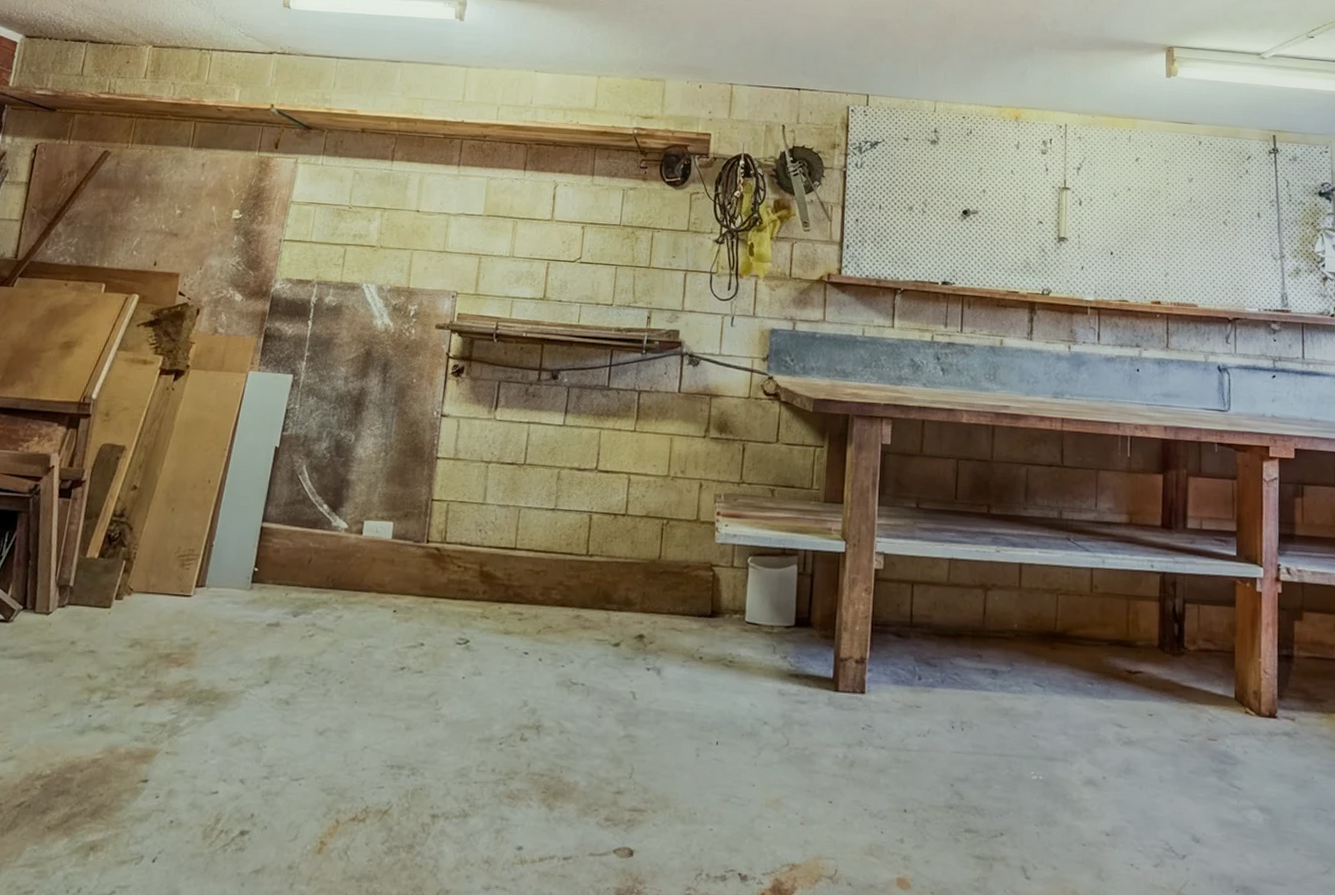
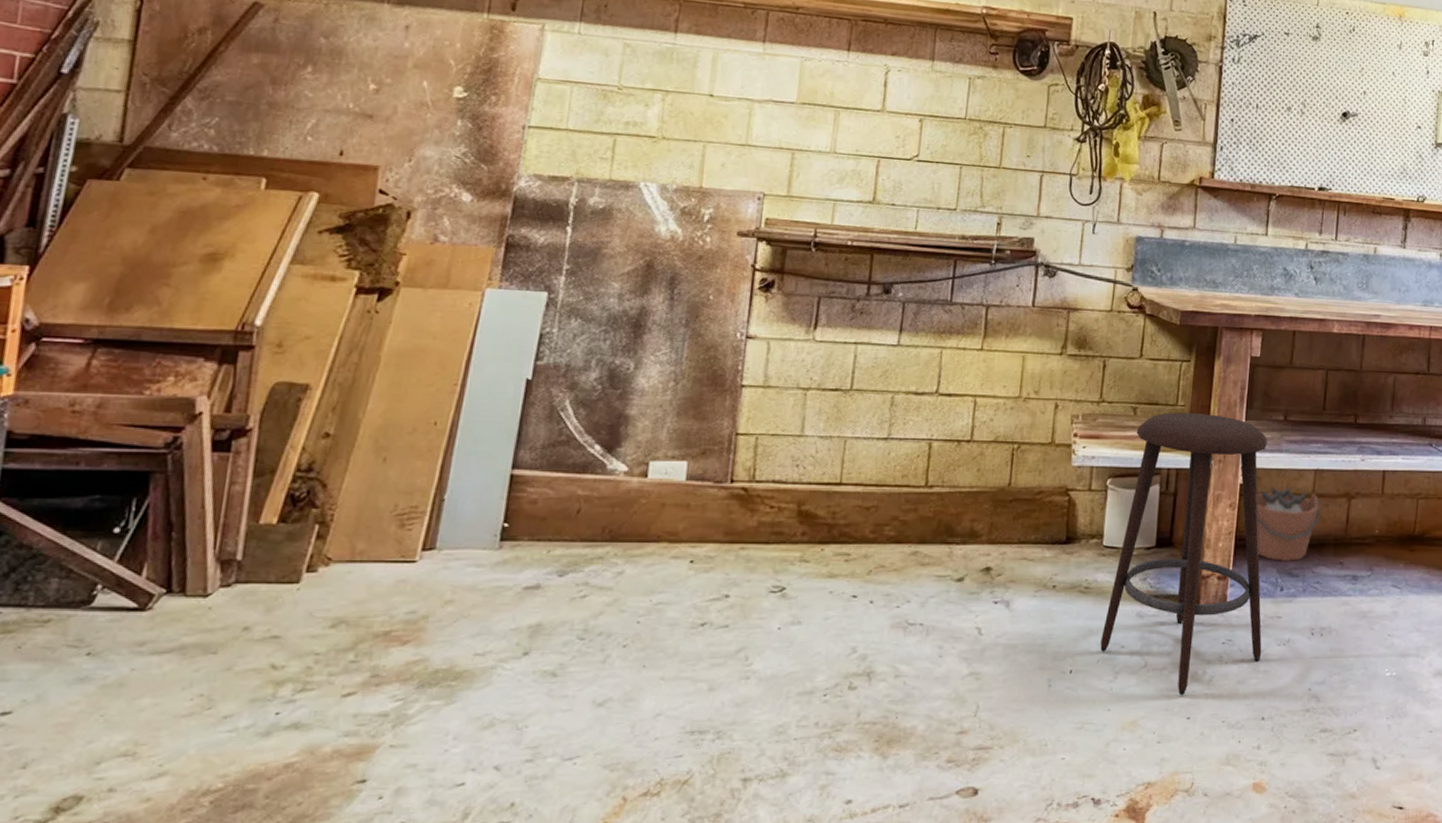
stool: none [744,495,902,779] -> present [1100,412,1267,696]
bucket: none [891,572,956,650] -> present [1256,485,1321,561]

